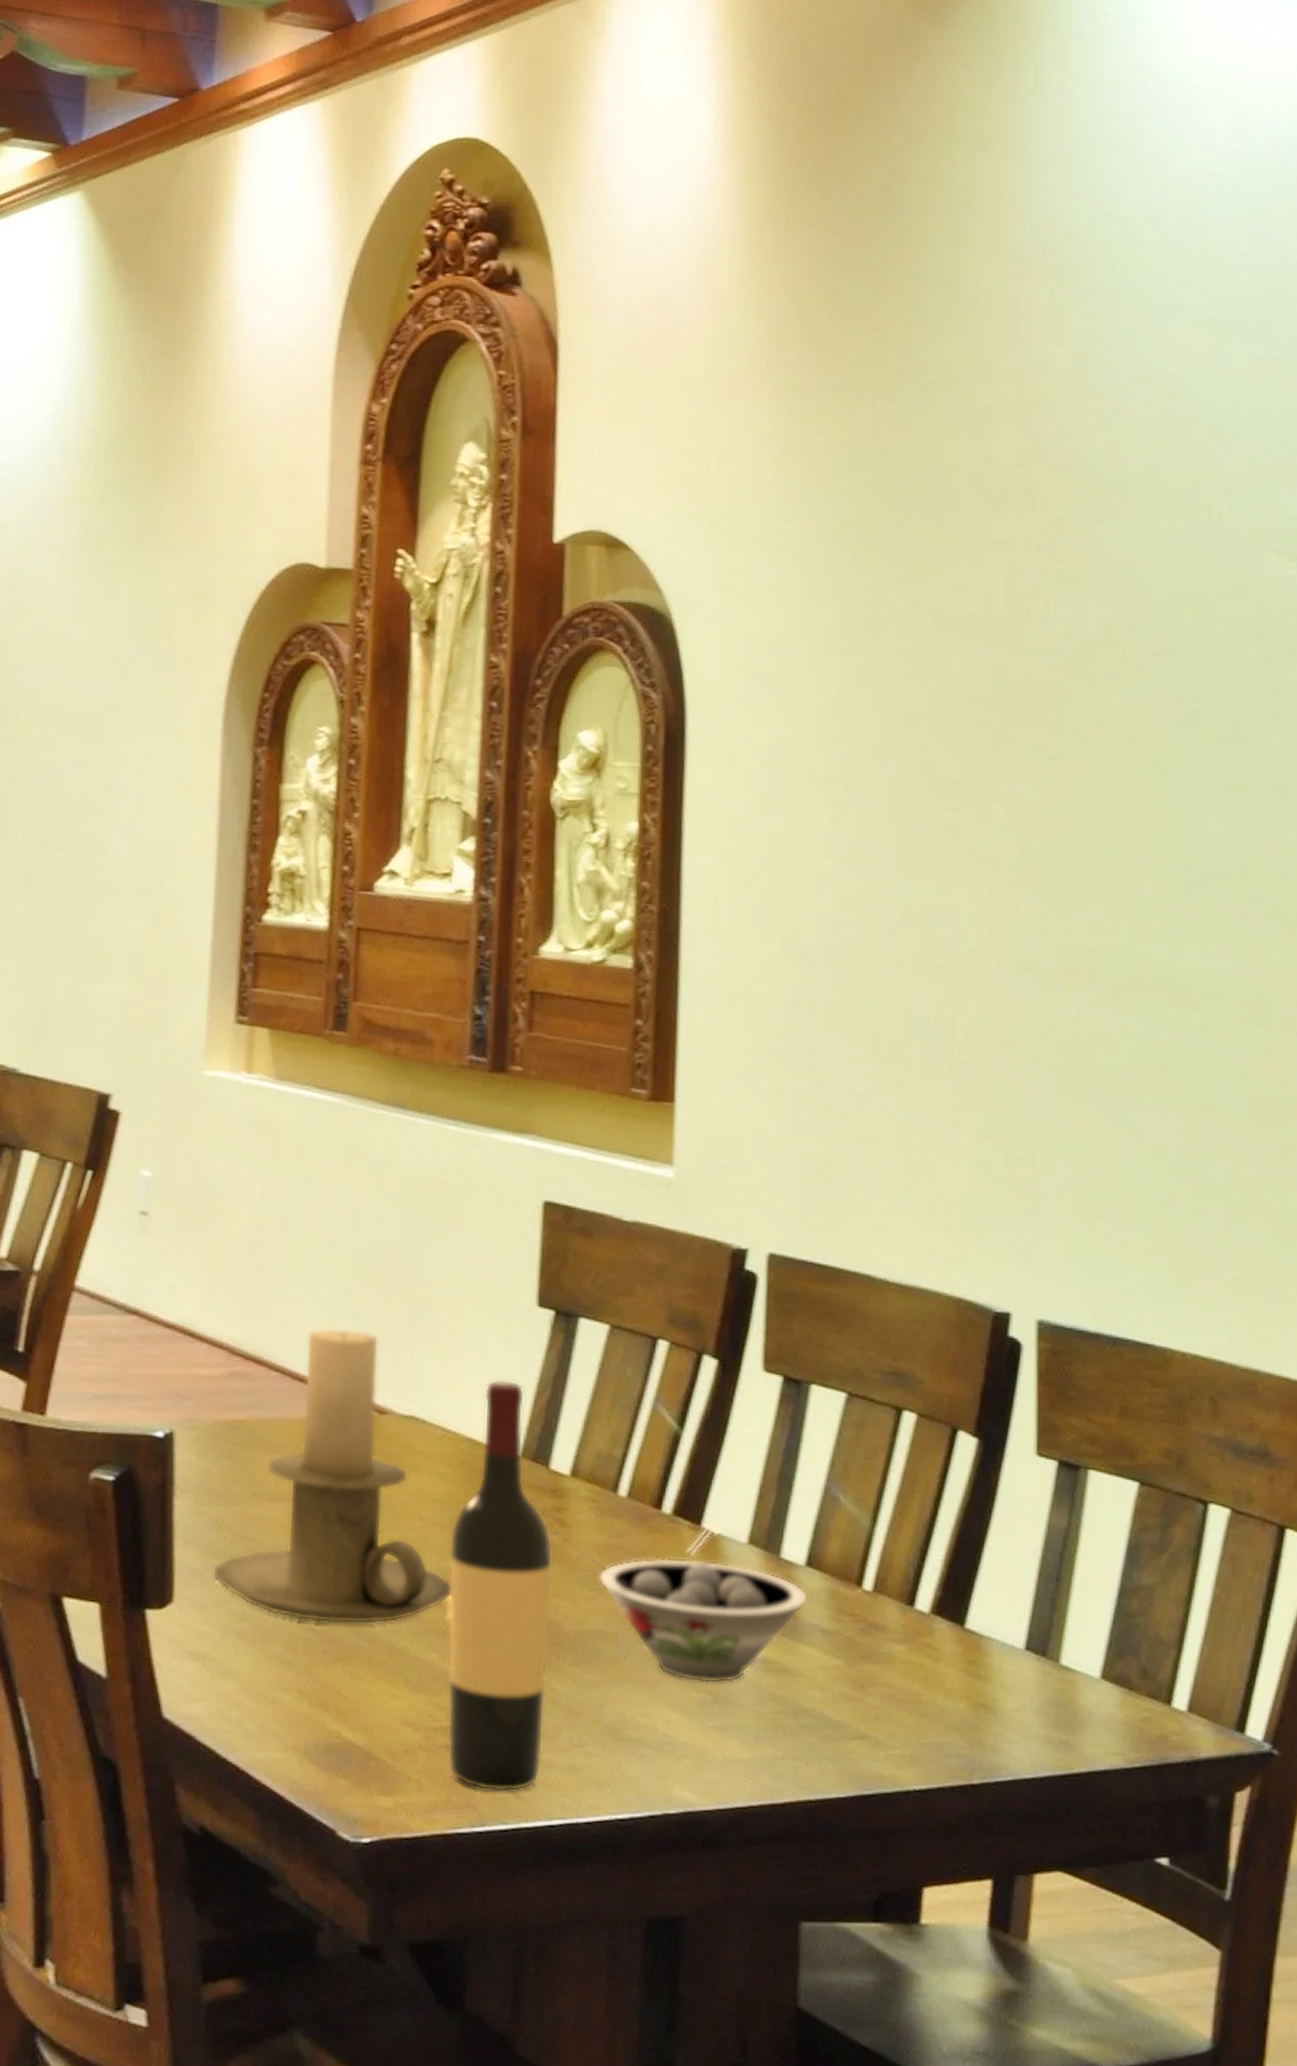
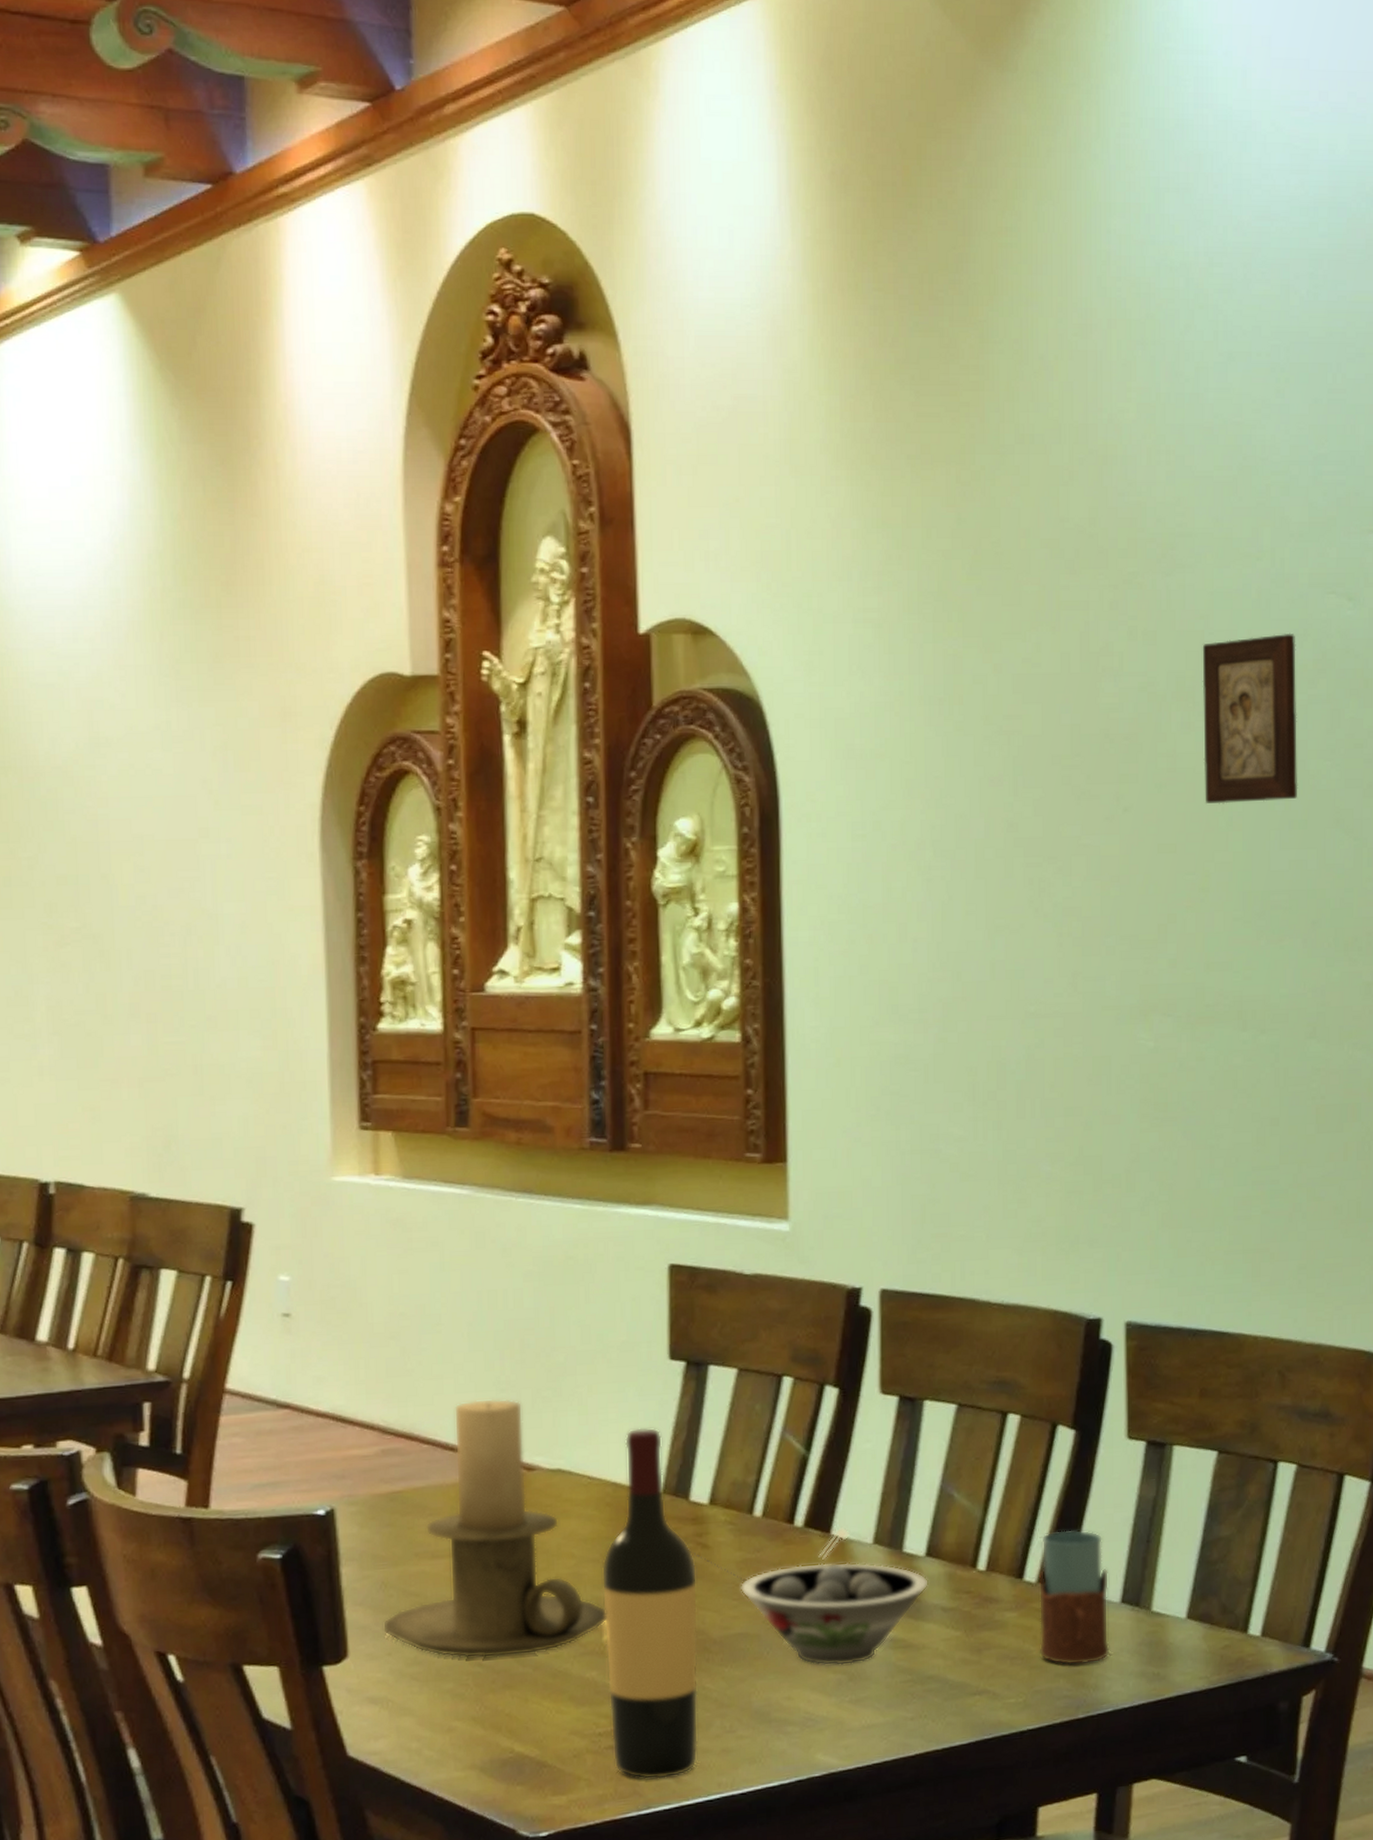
drinking glass: none [930,1554,1013,1719] -> present [1038,1529,1110,1665]
religious icon: none [1133,589,1236,763] -> present [1202,633,1298,804]

